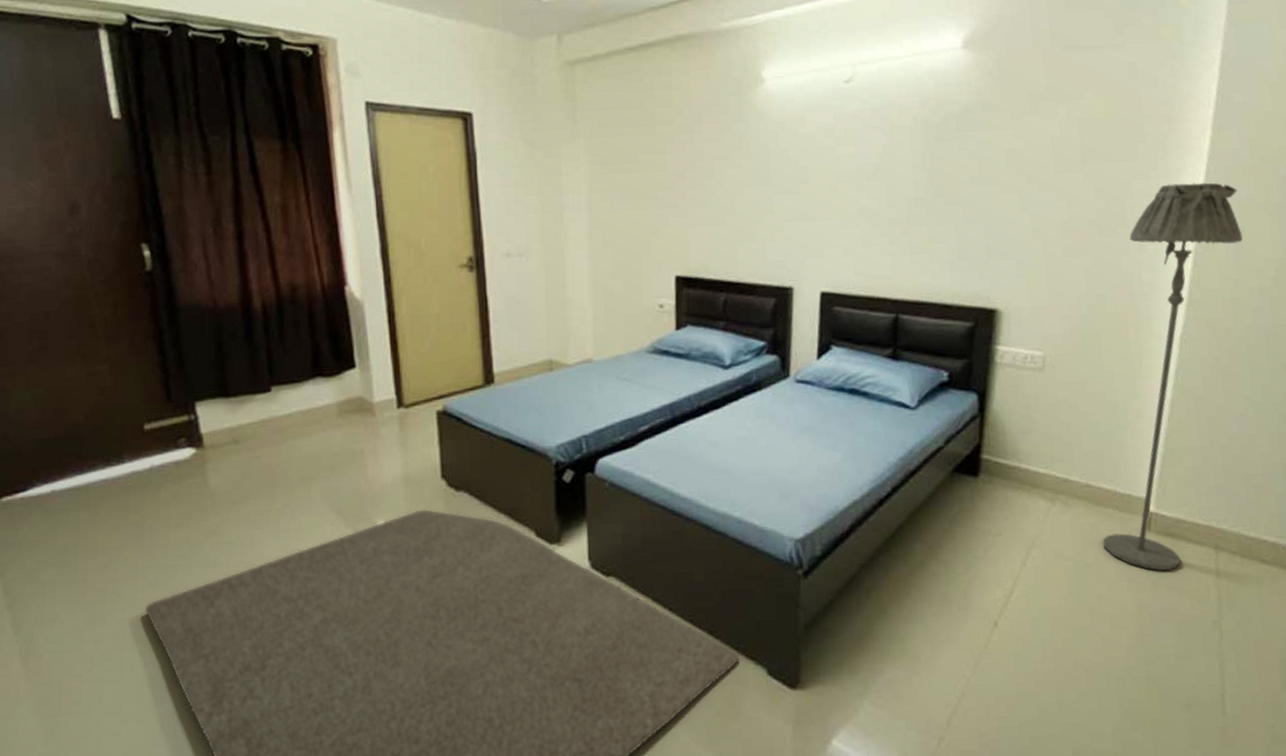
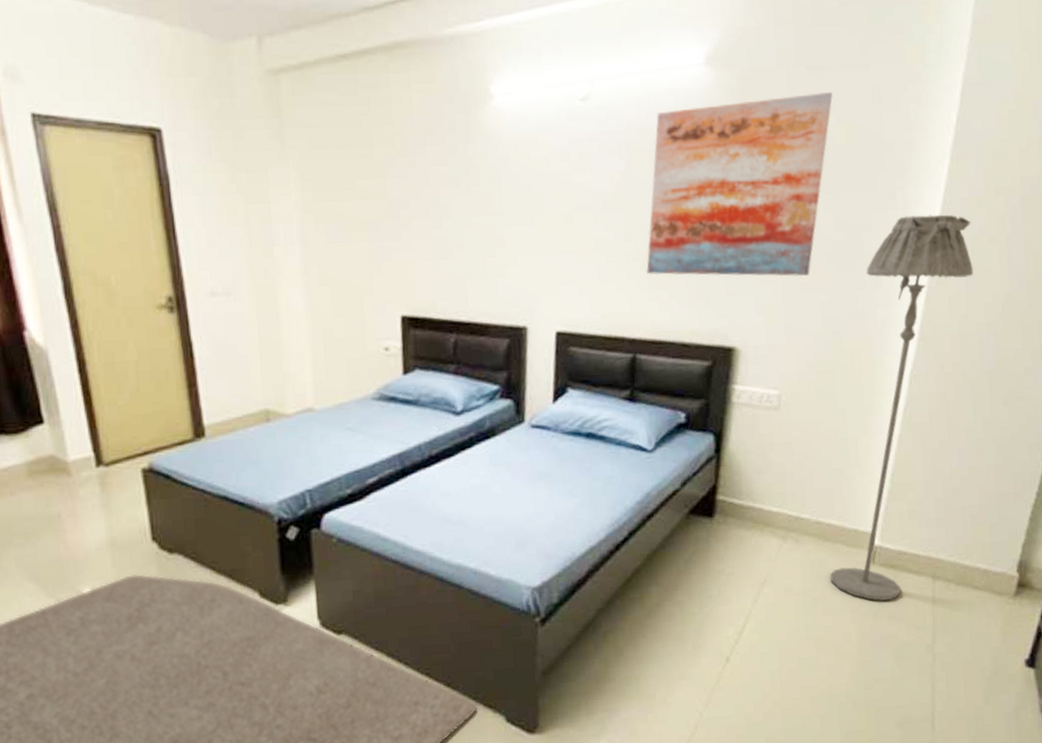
wall art: none [907,69,1089,242] -> present [645,91,833,277]

